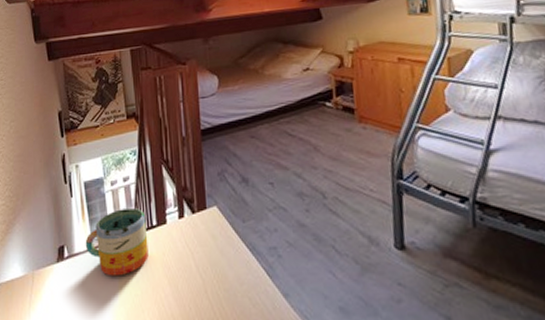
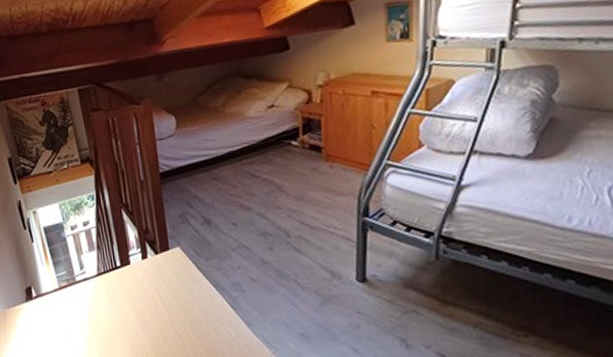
mug: present [85,208,149,276] -> none [51,251,115,313]

